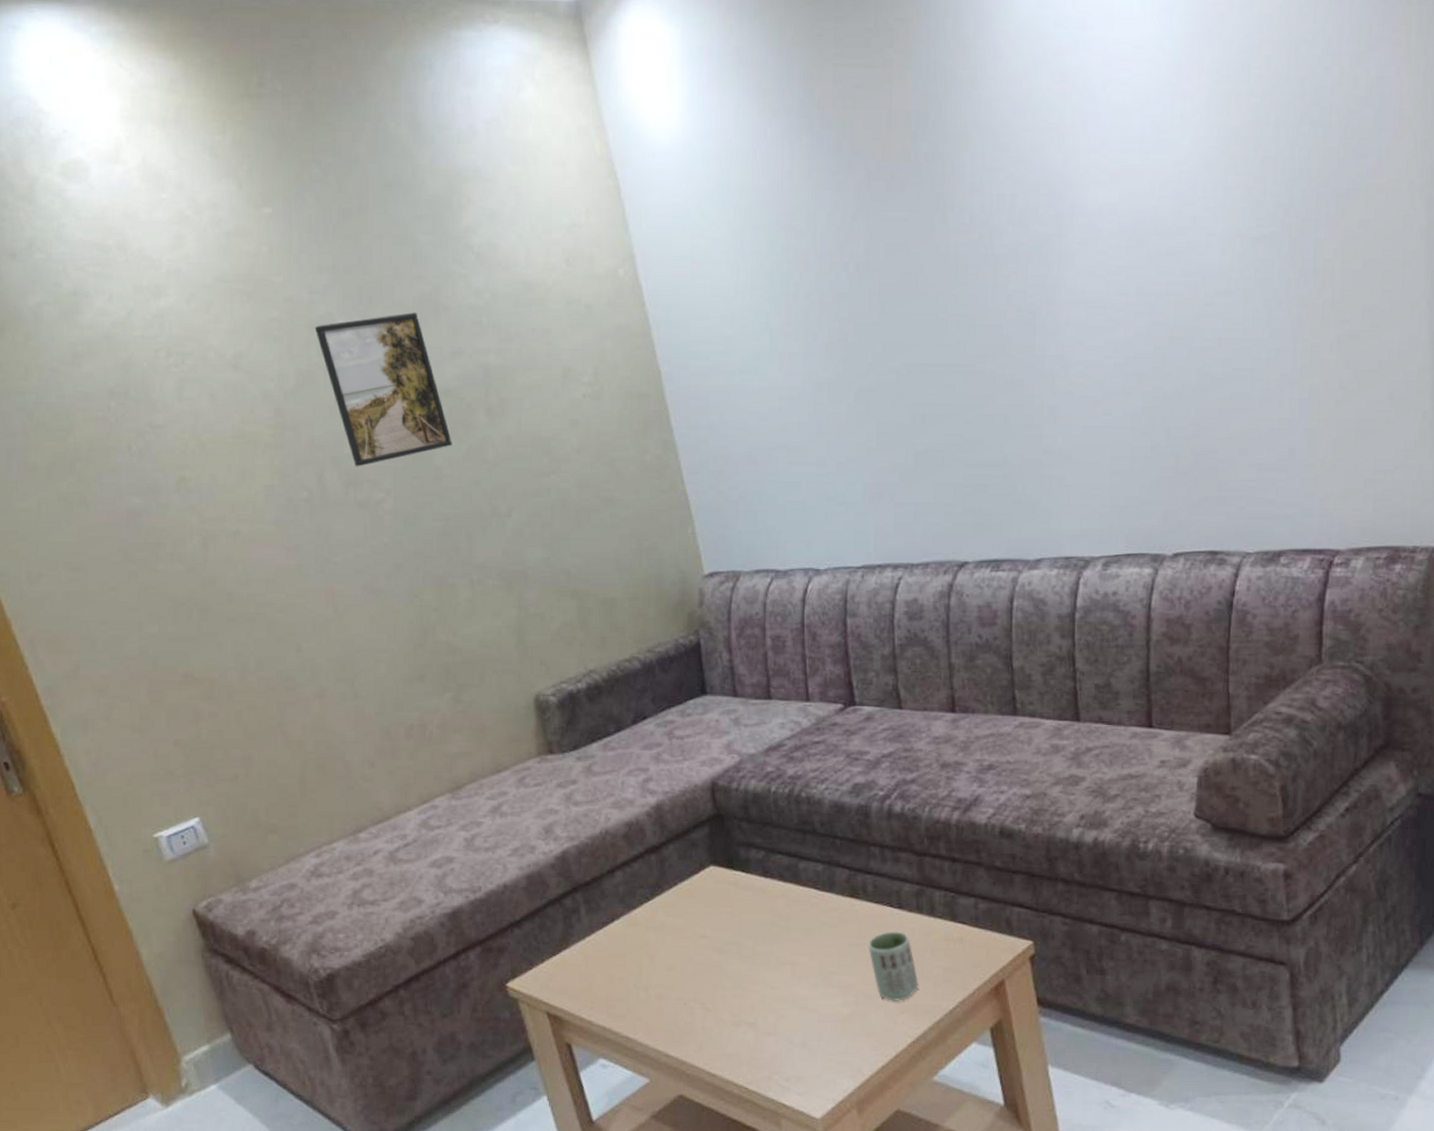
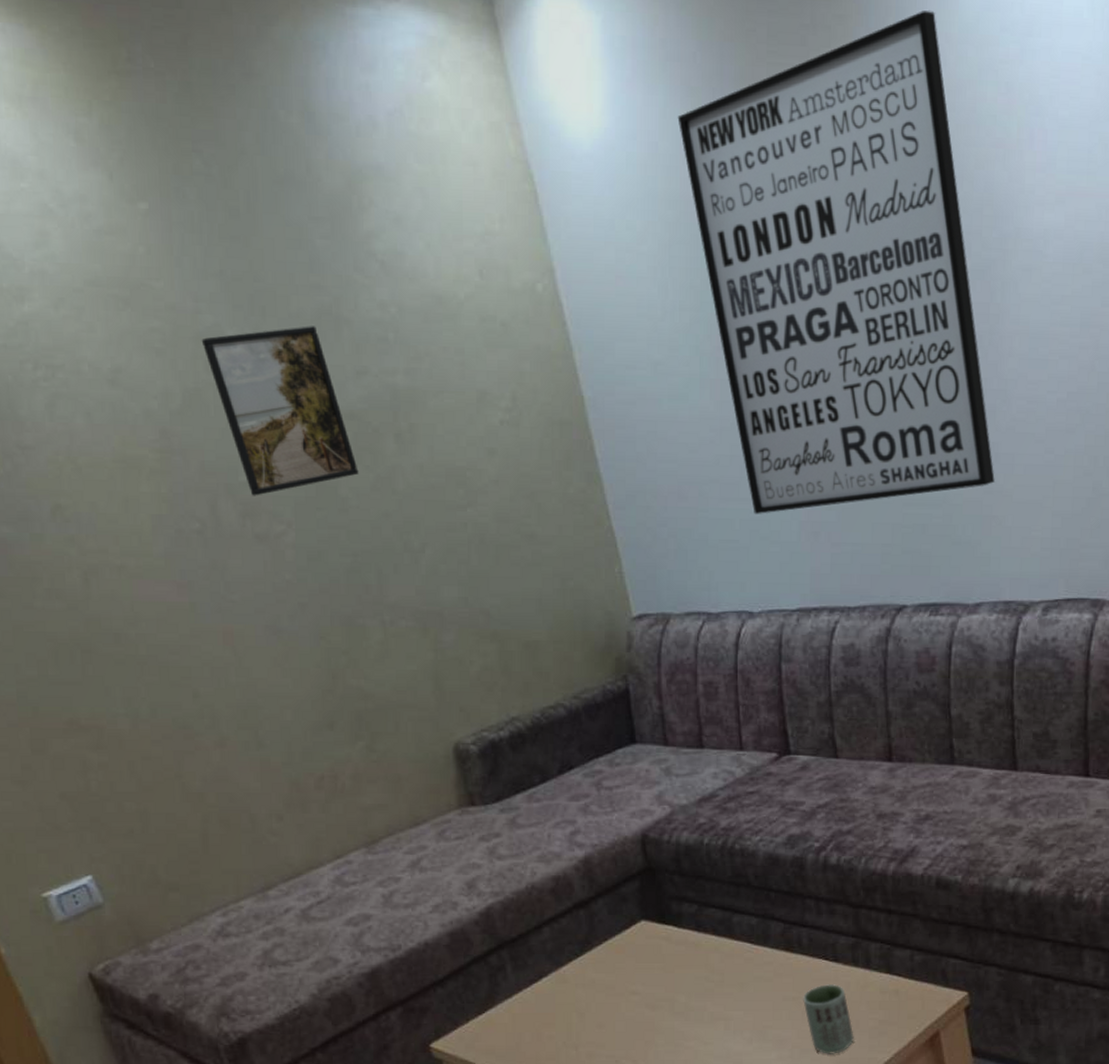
wall art: none [750,11,1054,477] -> present [677,10,995,514]

